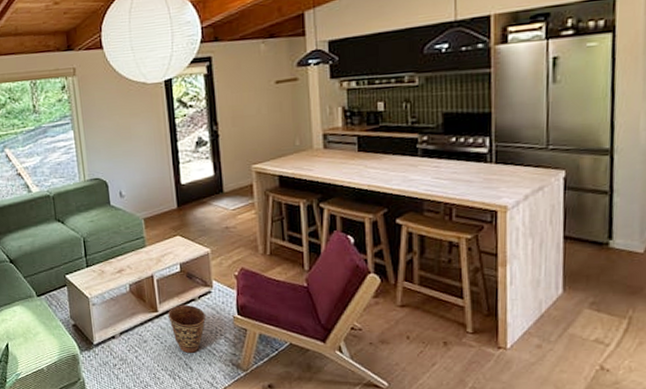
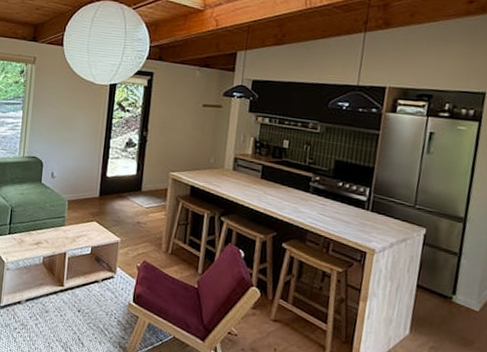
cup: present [168,304,206,353] -> none [72,284,105,330]

